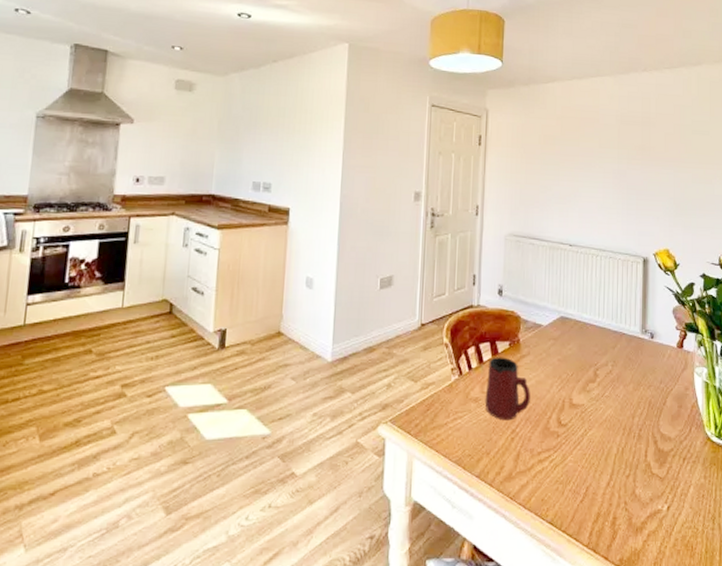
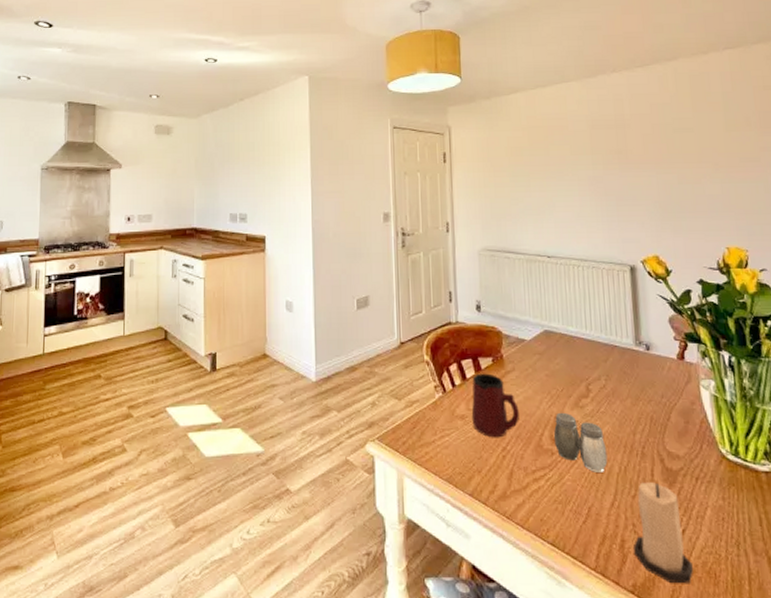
salt and pepper shaker: none [560,396,608,454] -> present [553,412,608,472]
candle: none [624,463,673,557] -> present [634,482,693,584]

